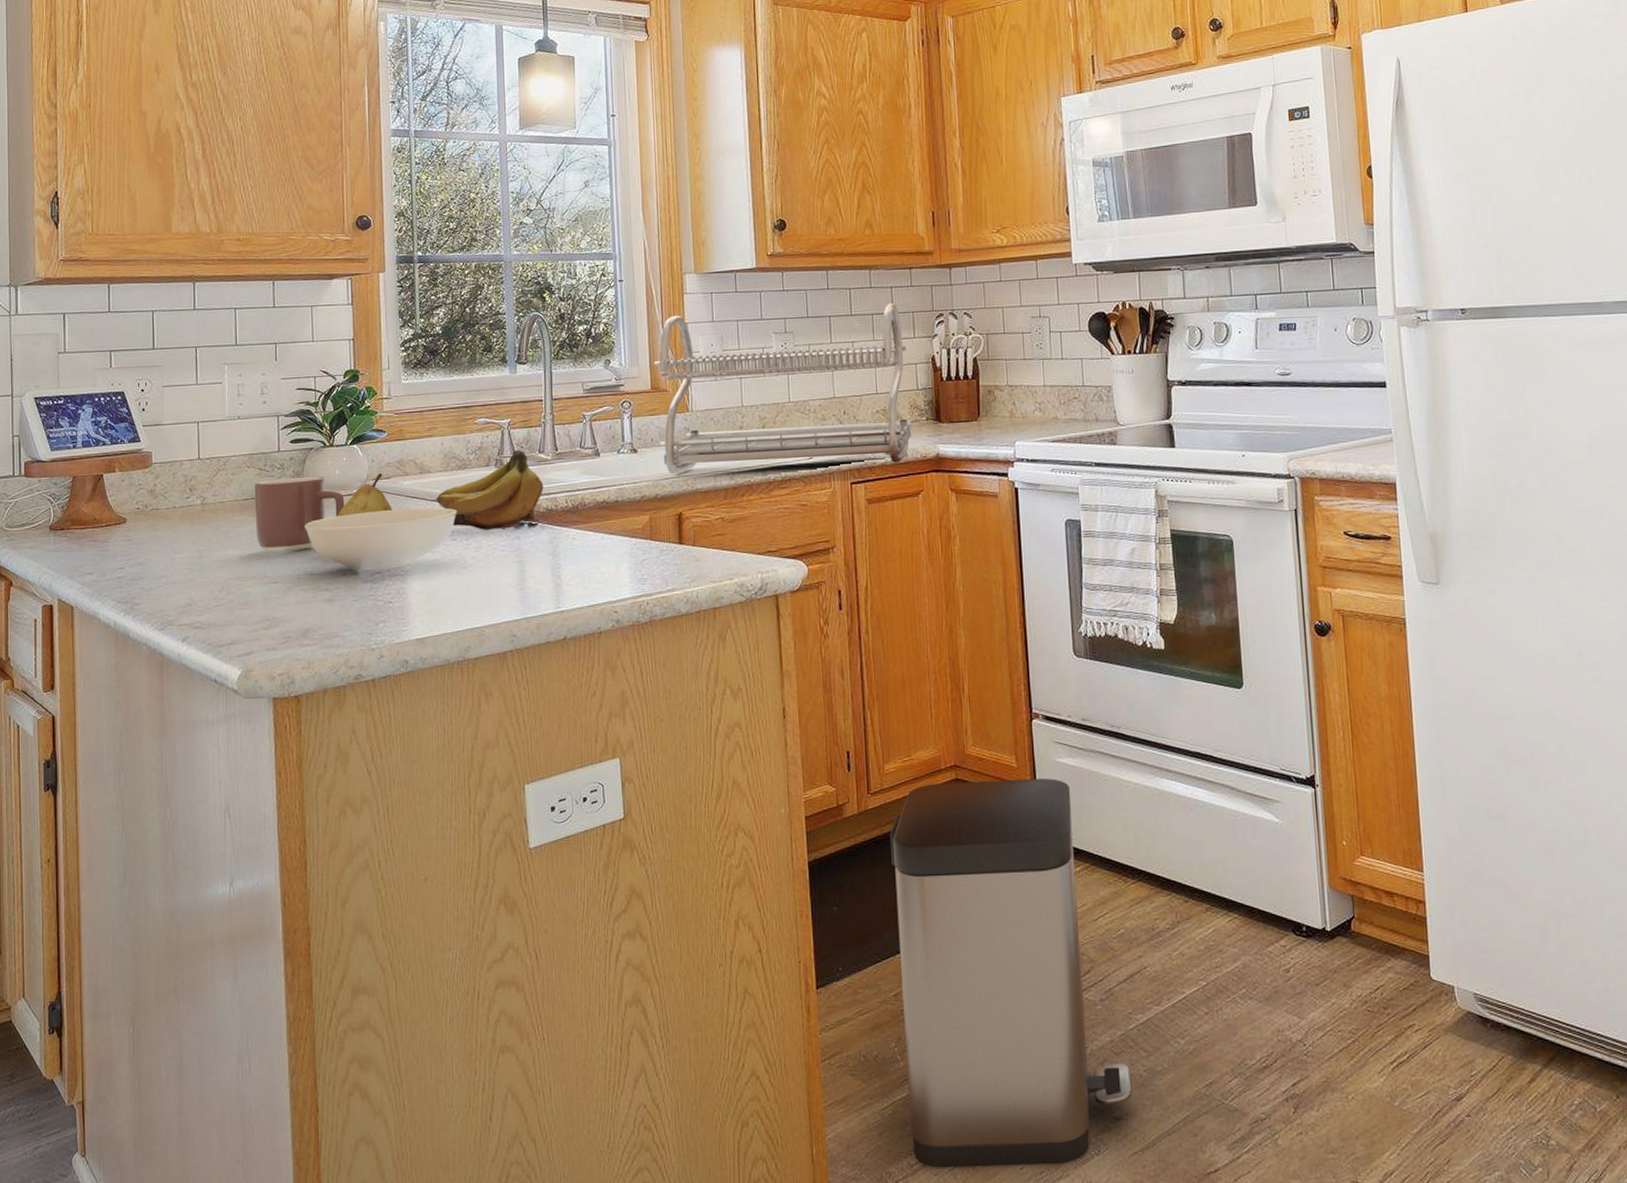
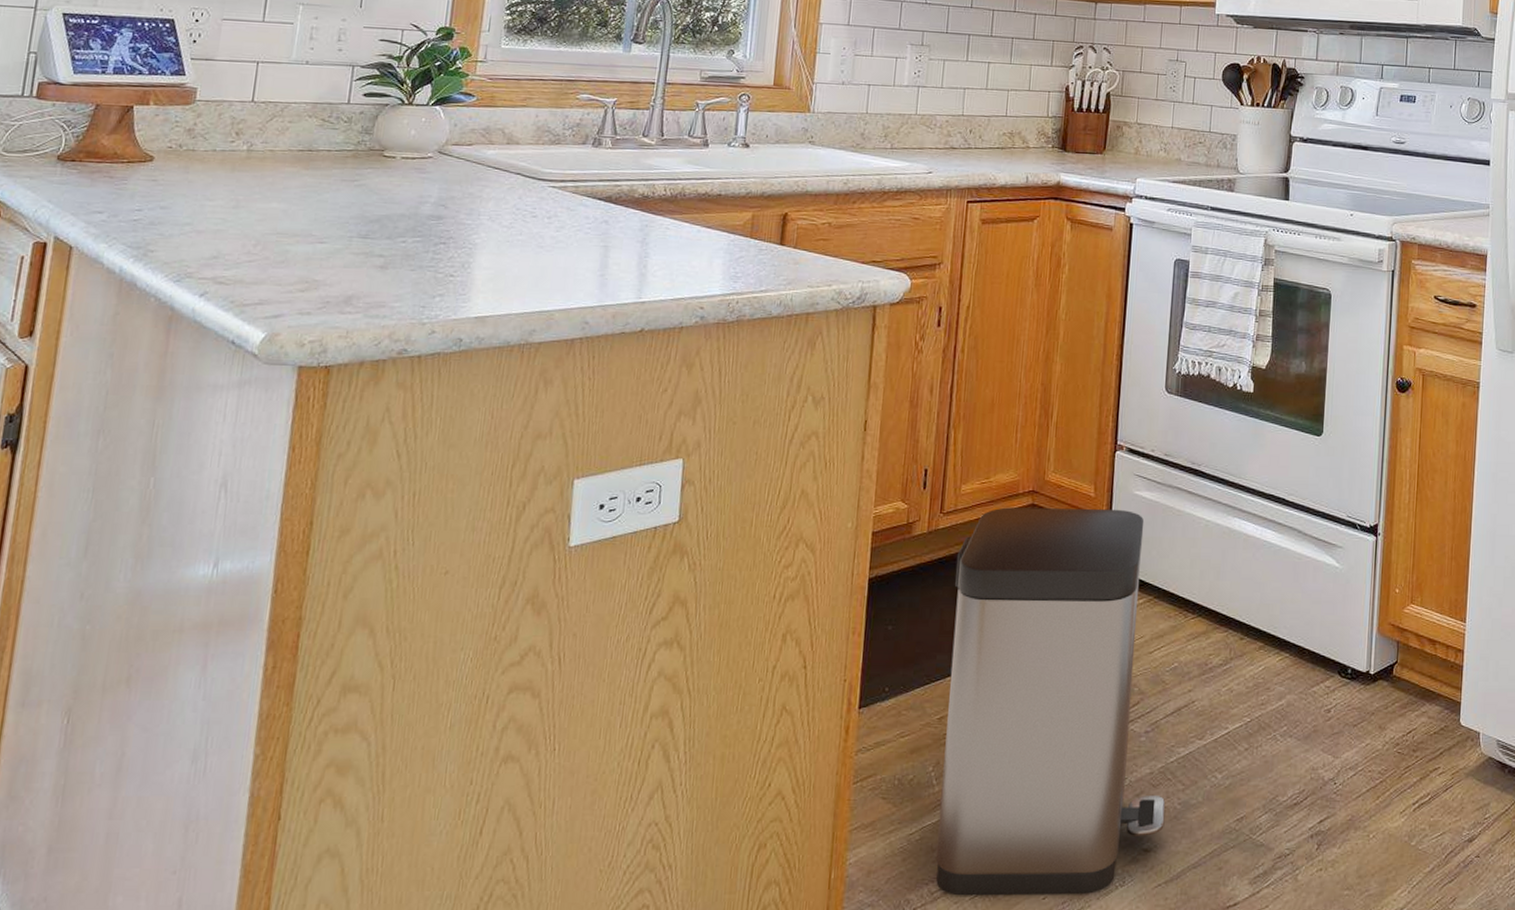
mug: present [254,476,345,553] -> none [307,132,417,211]
bowl: present [305,507,458,572] -> none [365,178,543,241]
fruit: present [337,473,392,517] -> none [404,139,470,180]
fruit: present [435,449,544,531] -> none [519,130,643,212]
dish rack: present [653,302,912,475] -> none [774,14,1042,186]

